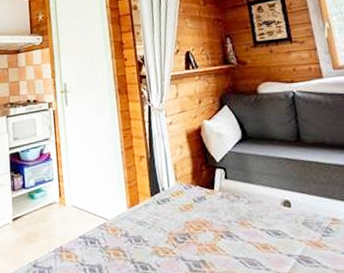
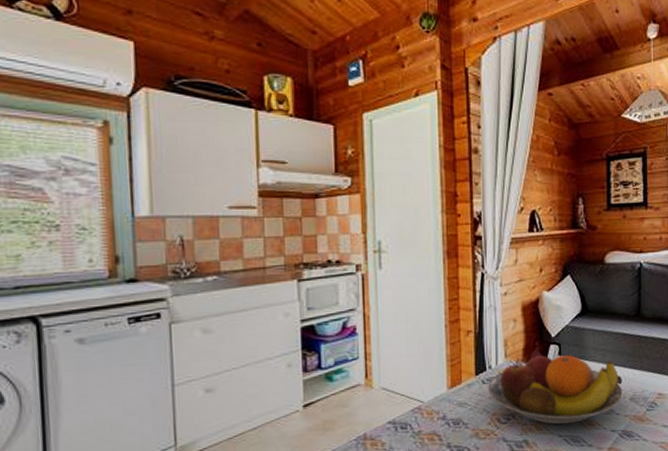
fruit bowl: none [163,174,296,247] -> present [488,350,624,425]

